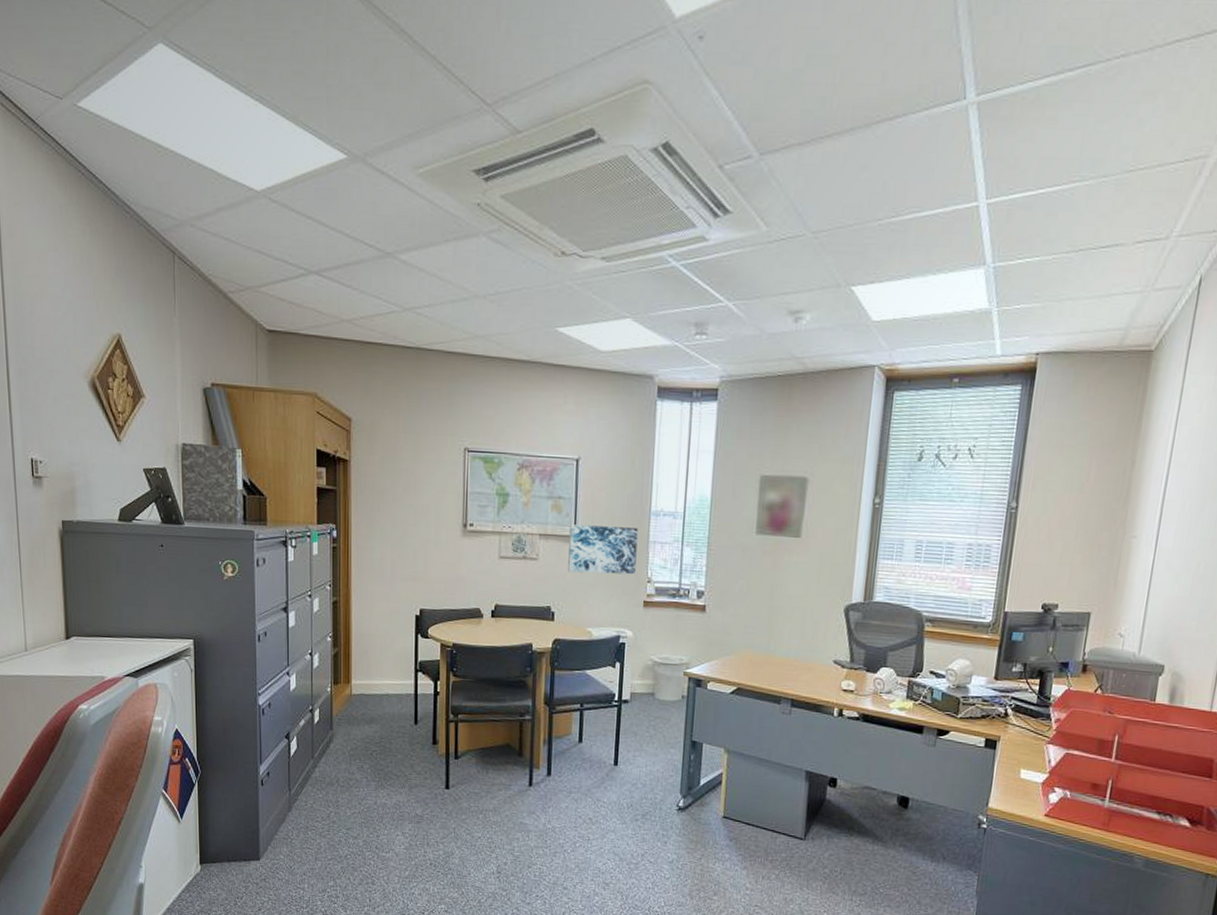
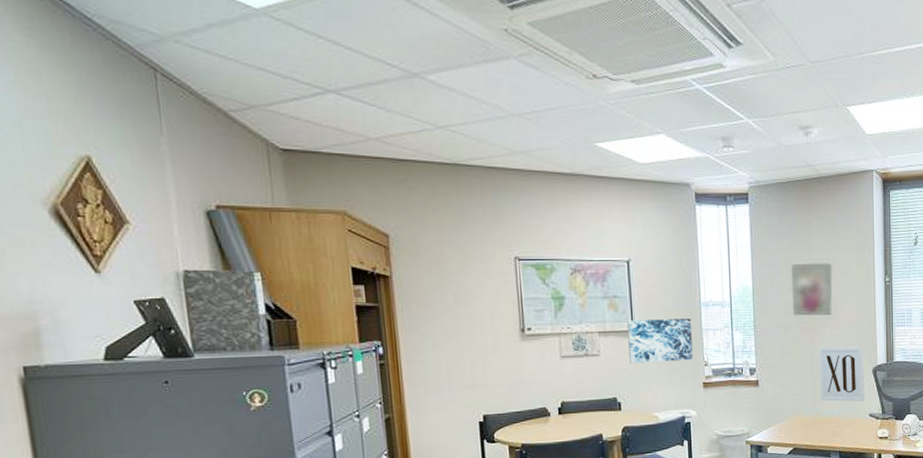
wall art: none [776,574,837,645] -> present [819,346,864,402]

